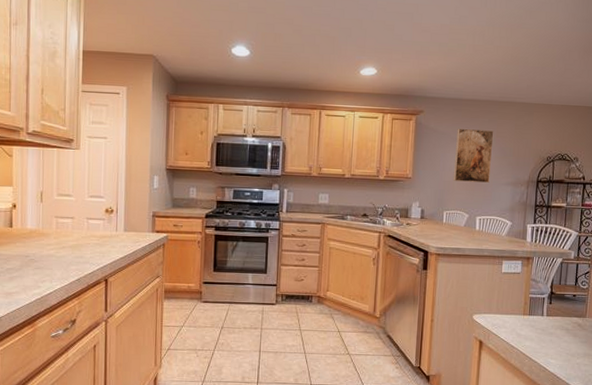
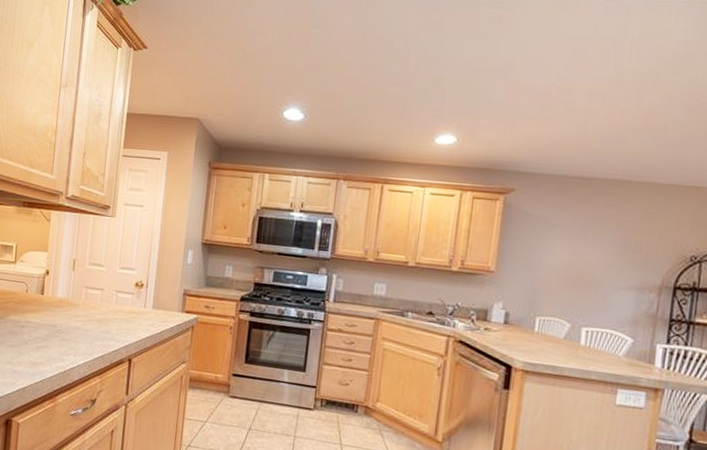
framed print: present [453,128,494,183] -> none [550,212,613,285]

